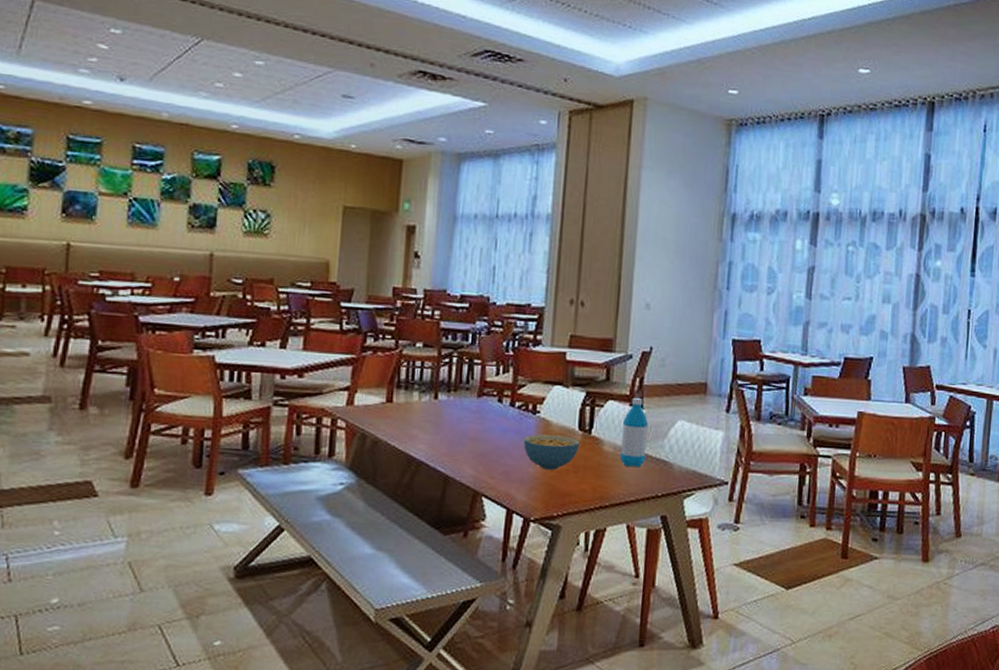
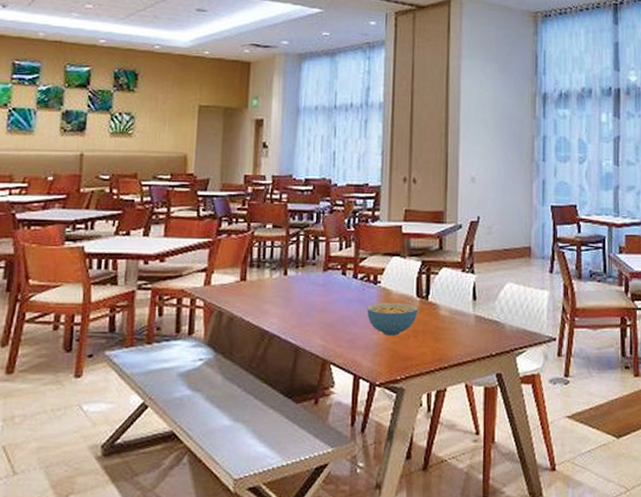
water bottle: present [620,397,648,468] -> none [456,263,479,329]

